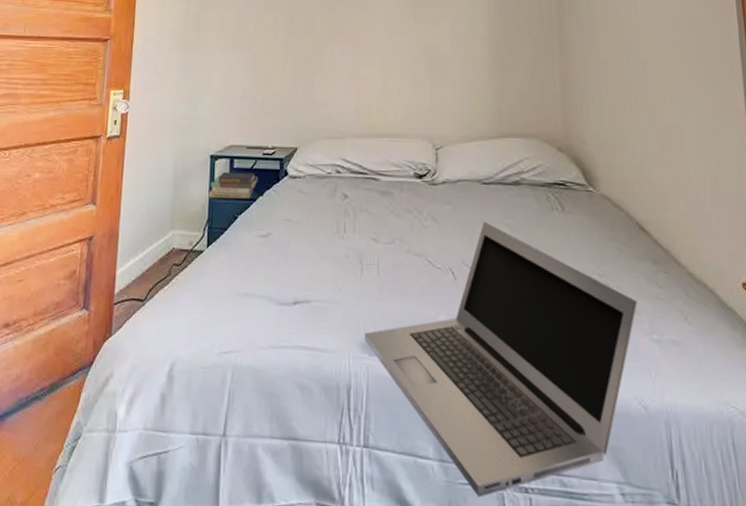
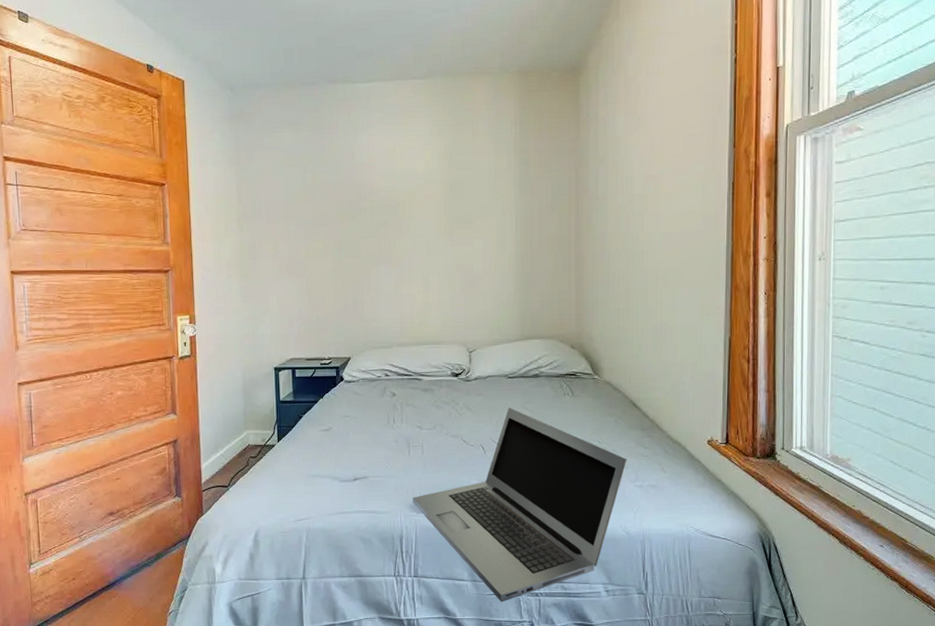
books: present [208,171,259,199] -> none [275,380,318,403]

